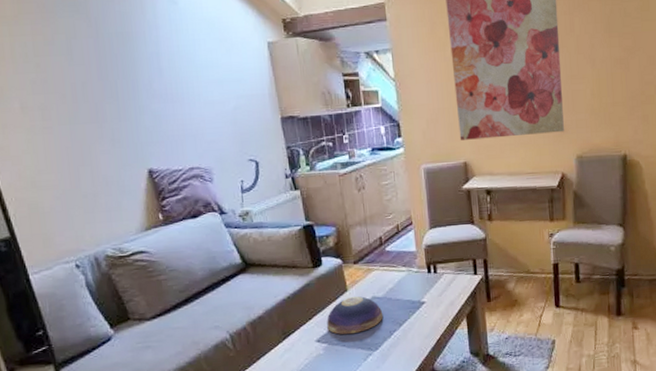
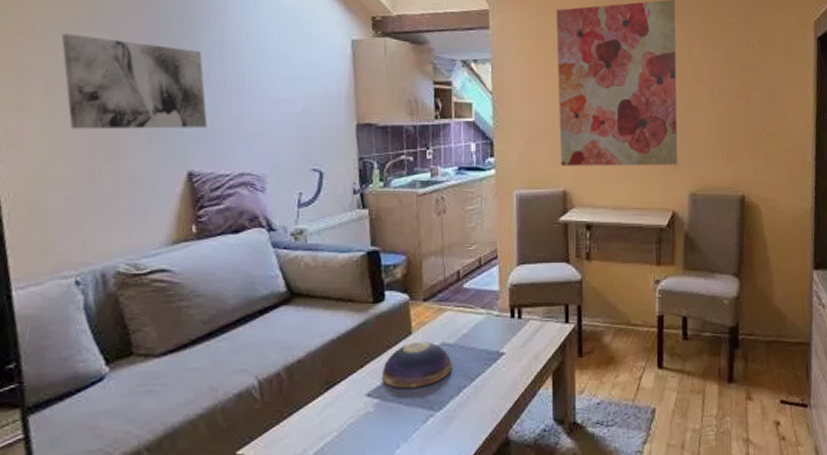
wall art: none [27,59,158,141] -> present [62,34,208,130]

